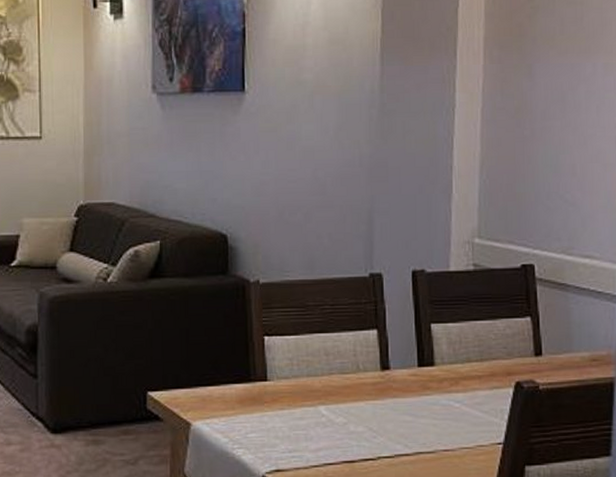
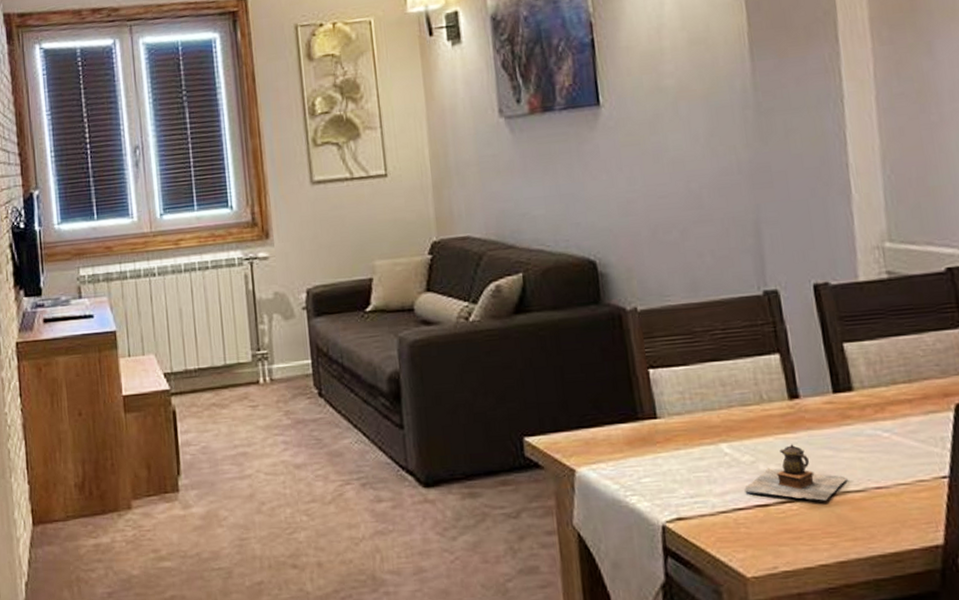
teapot: none [336,409,422,460] -> present [744,444,848,501]

